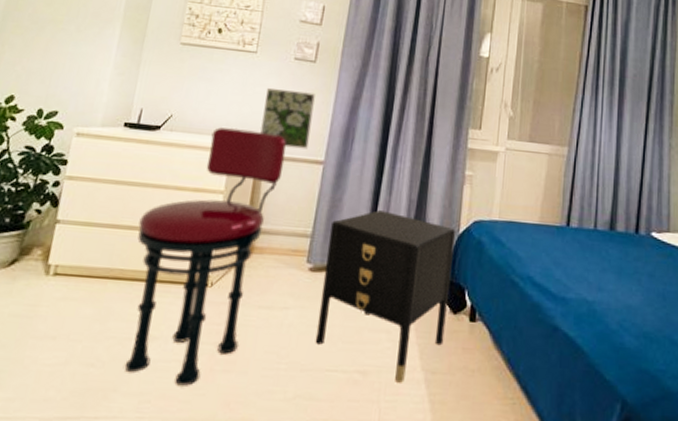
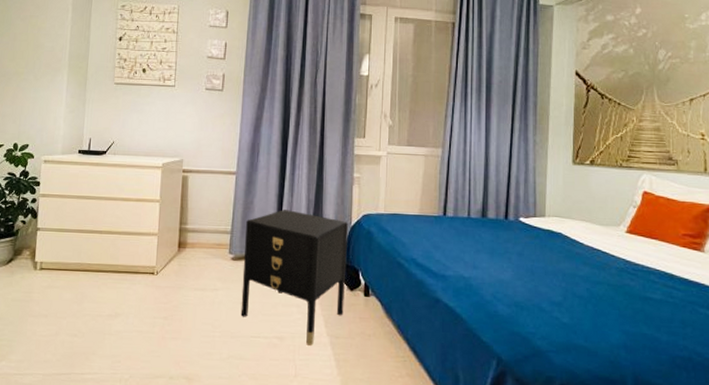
stool: present [125,127,287,386] -> none [97,149,205,350]
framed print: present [260,87,315,149] -> none [183,114,225,163]

